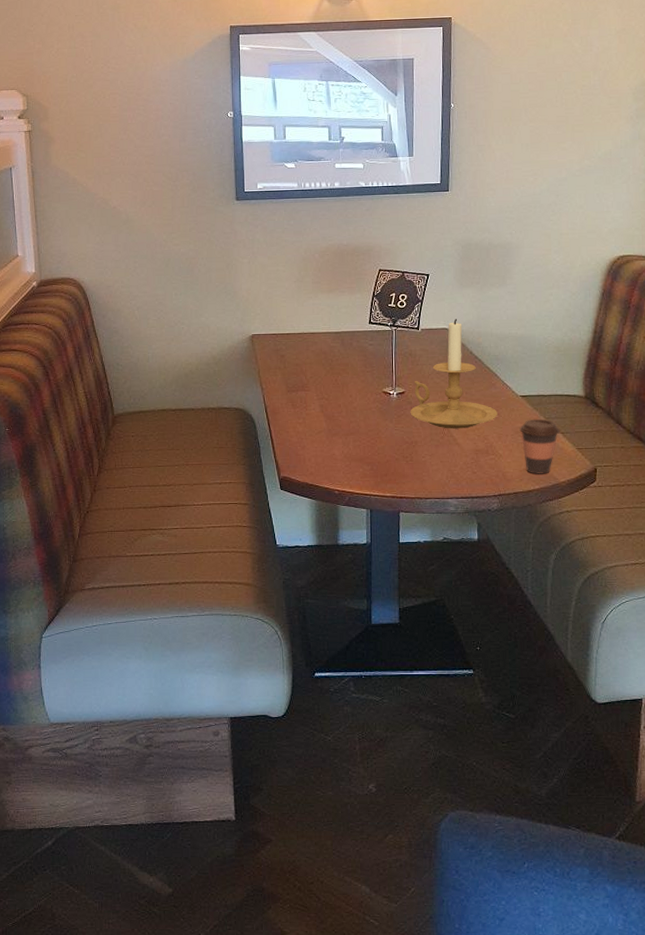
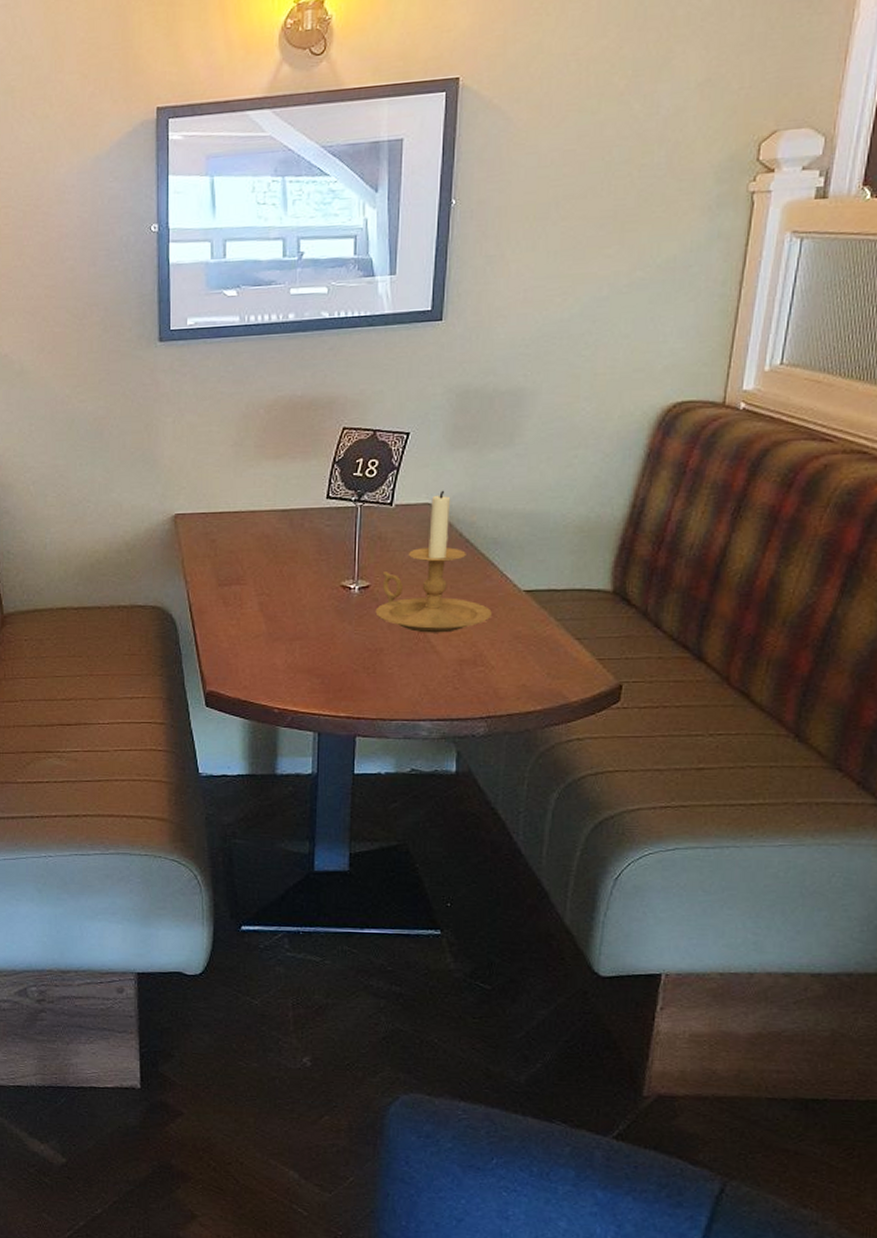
coffee cup: present [519,418,560,474] -> none [520,620,576,692]

